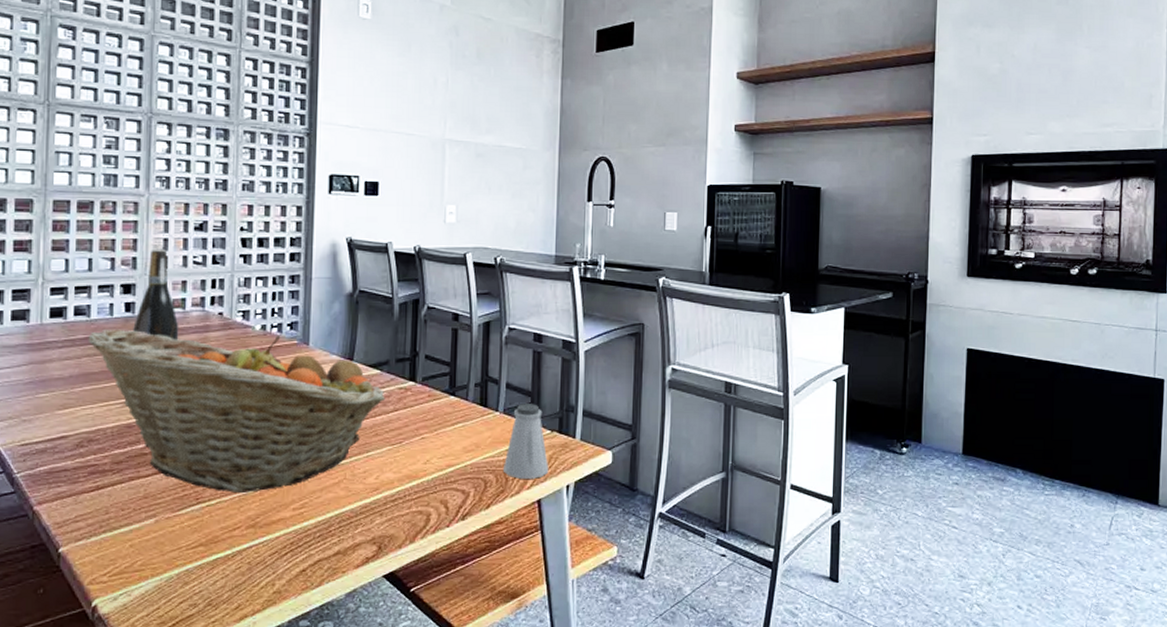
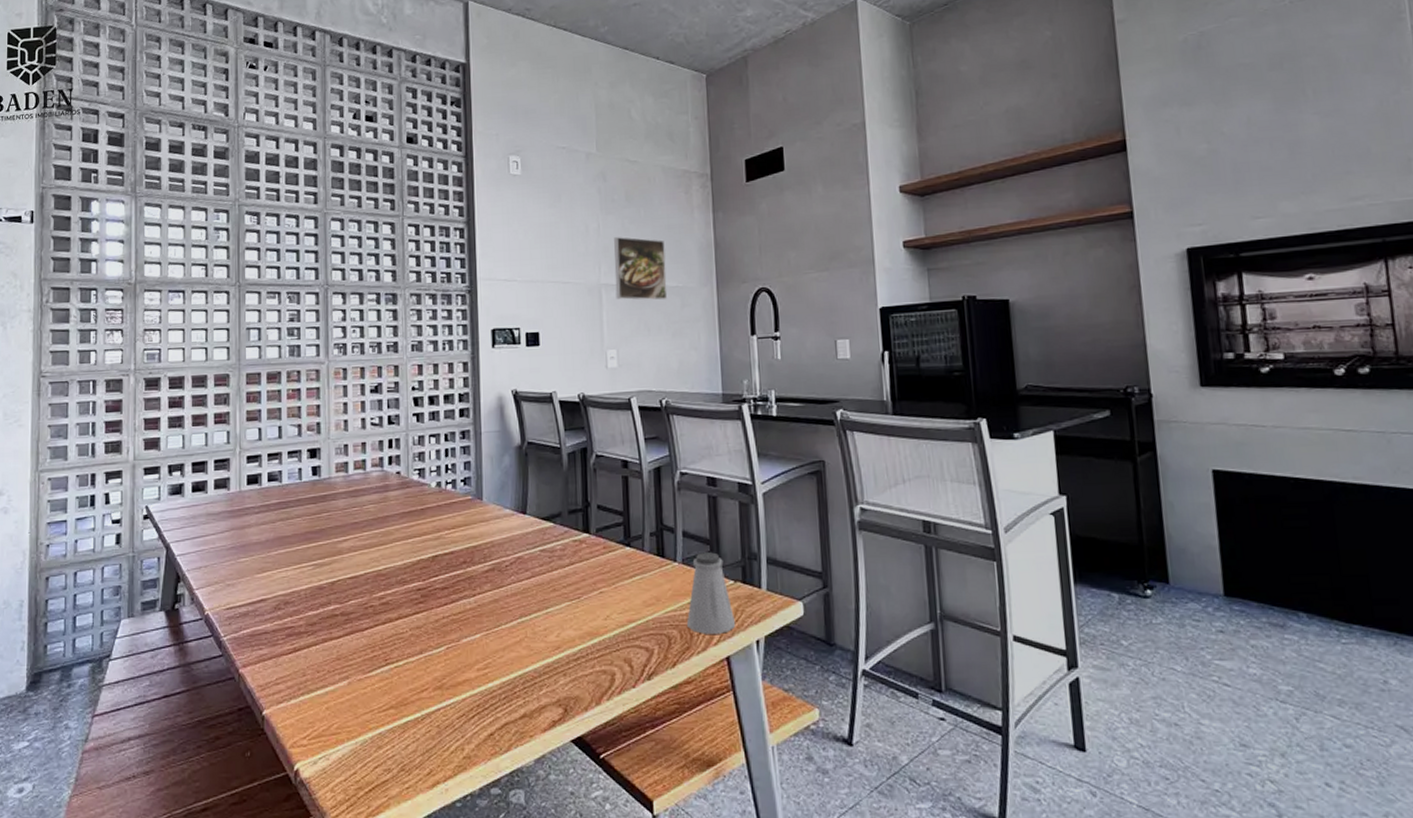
fruit basket: present [88,329,386,493] -> none [281,492,561,653]
wine bottle: present [133,250,179,340] -> none [320,414,362,501]
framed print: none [459,94,512,161] -> present [614,237,668,300]

